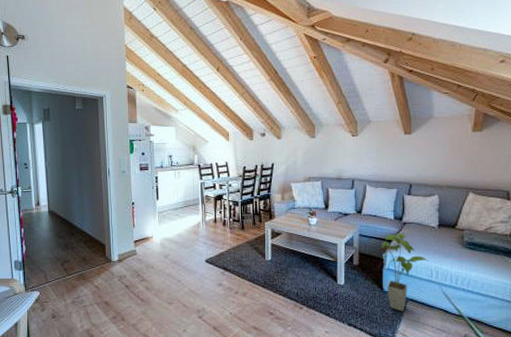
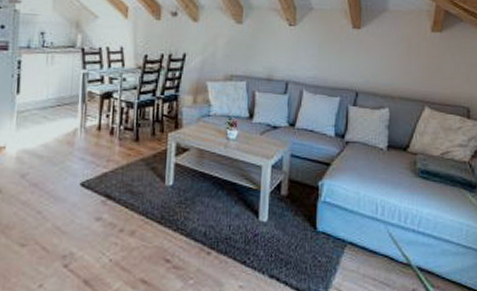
house plant: present [381,233,429,312] -> none [316,154,374,259]

